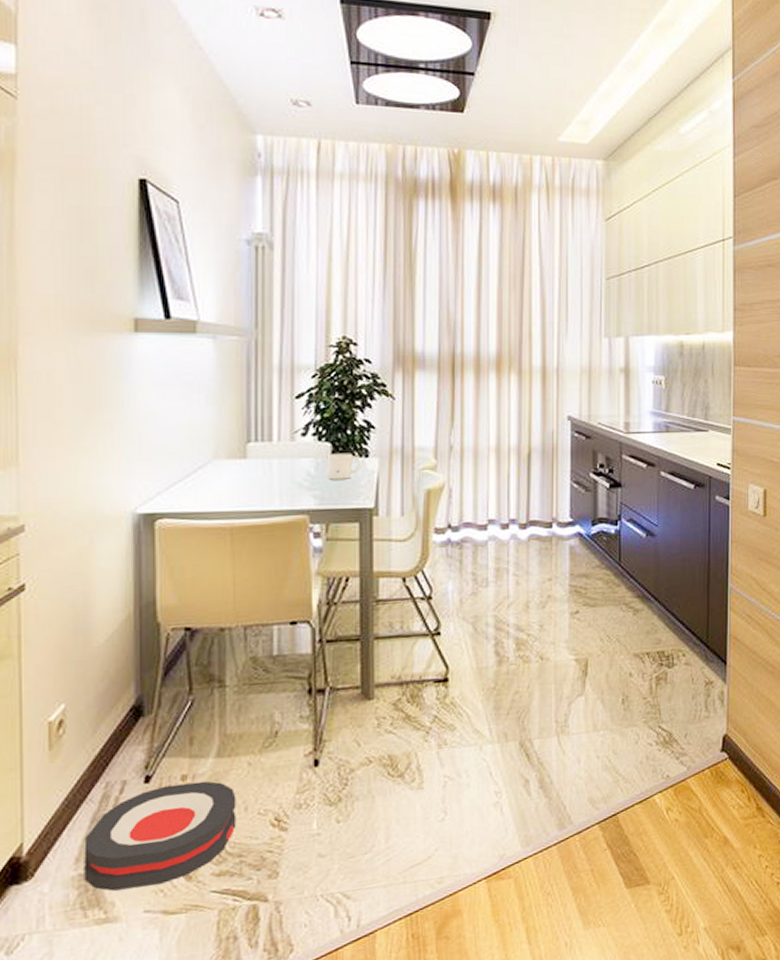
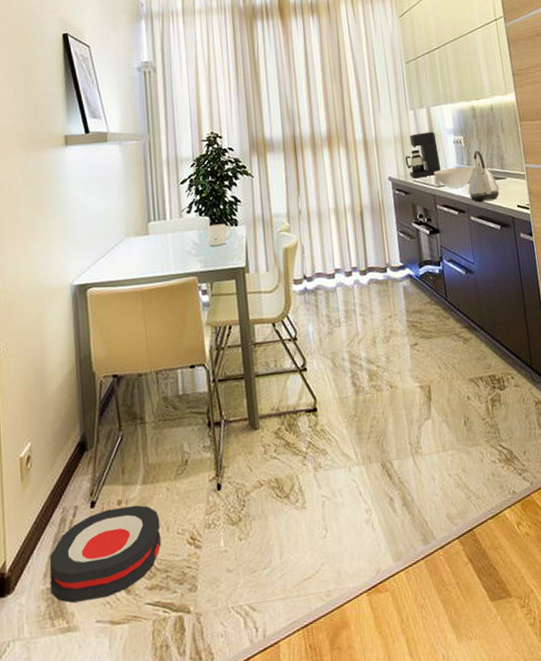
coffee maker: none [591,366,632,421] -> present [405,131,441,179]
bowl: none [623,412,673,437] -> present [433,166,474,189]
kettle: none [661,395,700,455] -> present [468,150,500,202]

